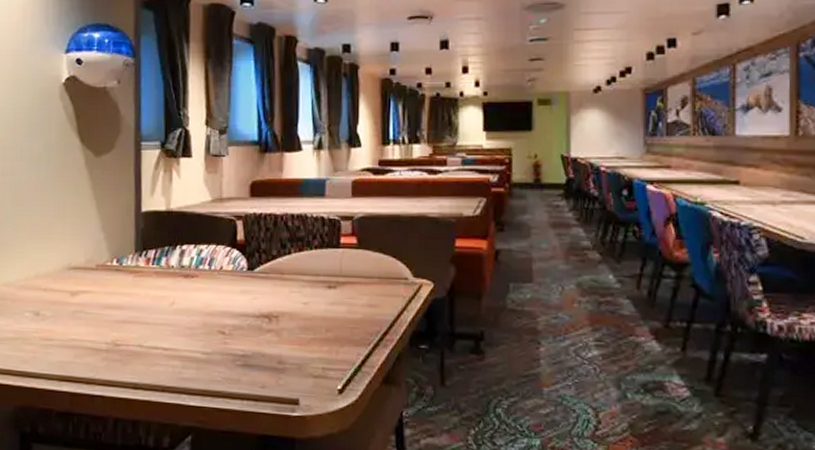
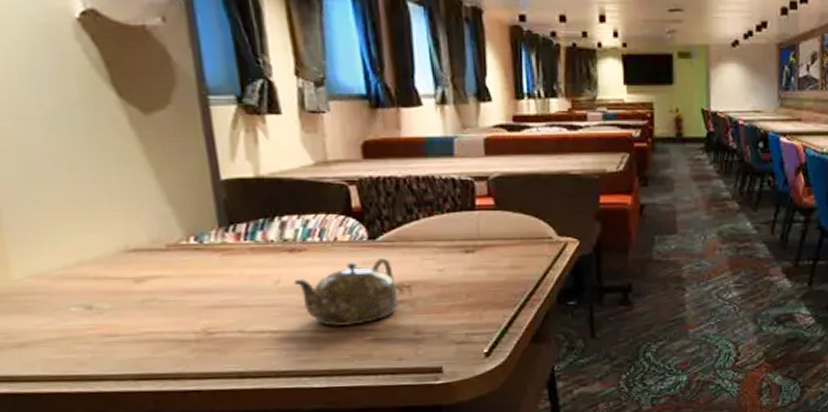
teapot: none [184,287,267,350] -> present [293,257,399,327]

